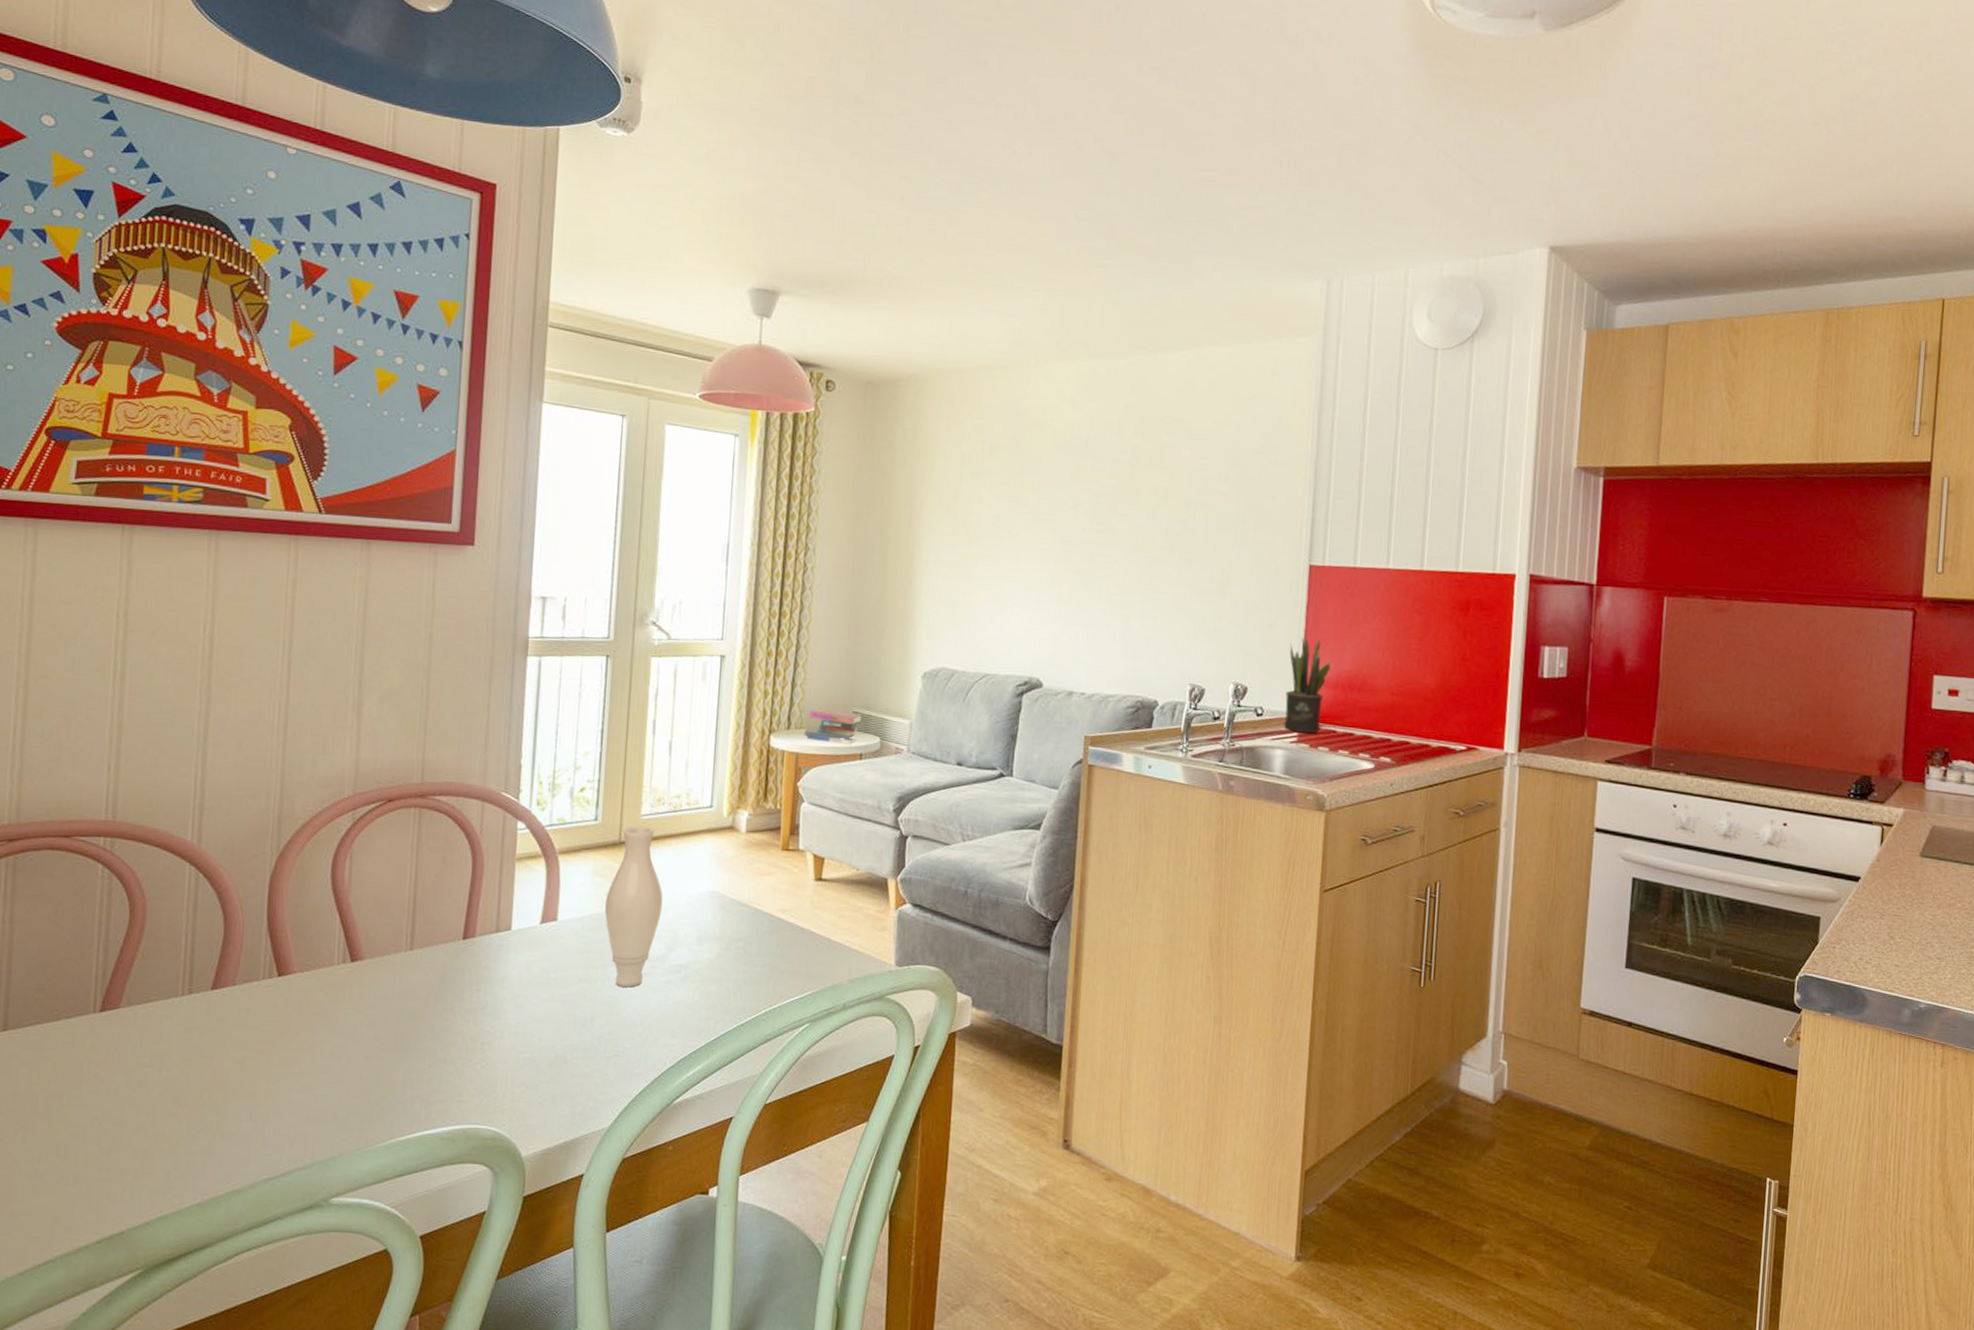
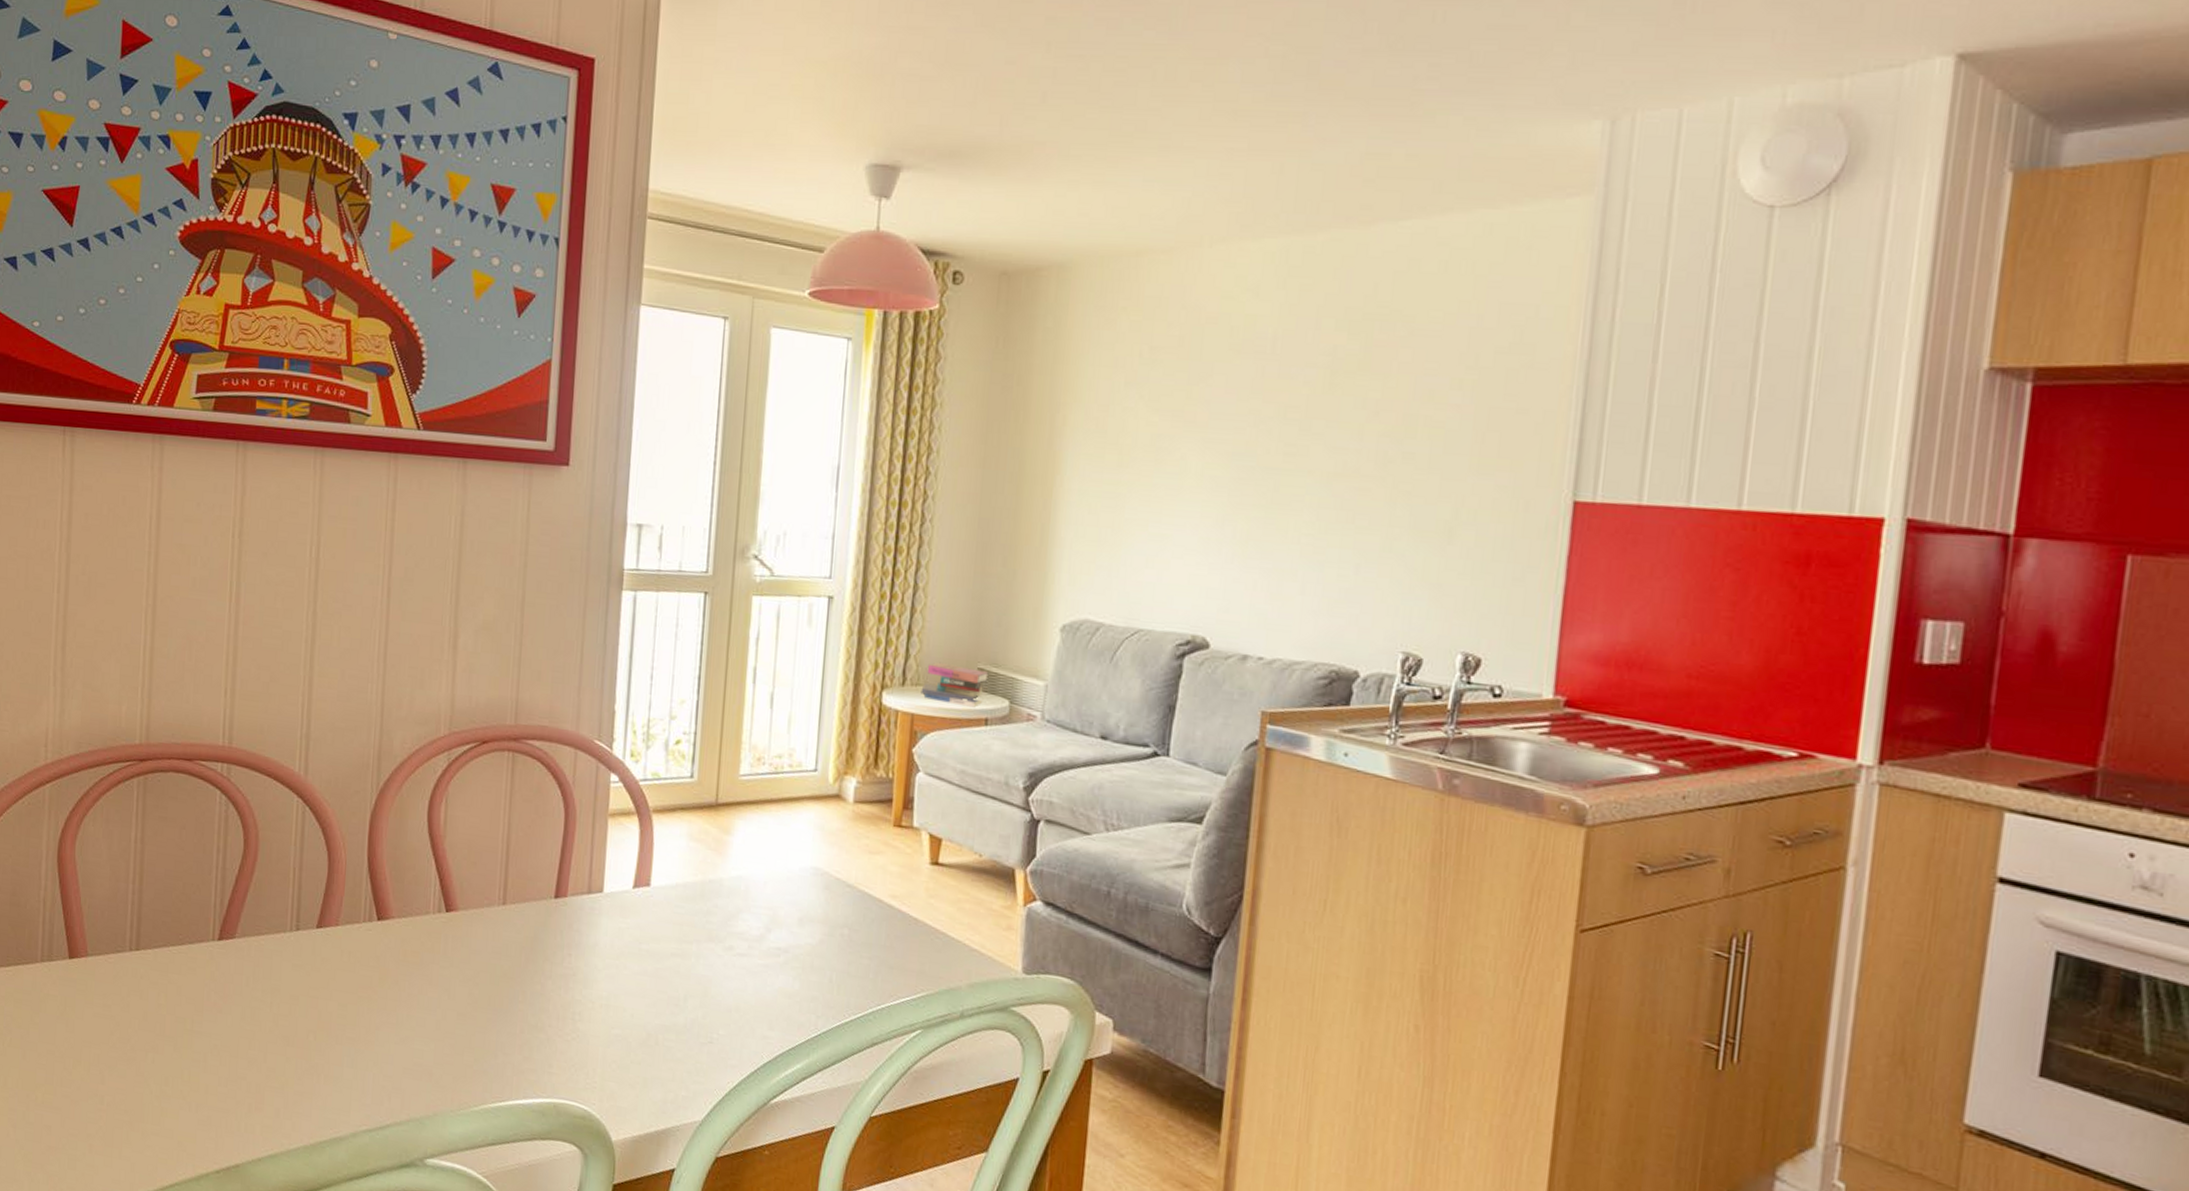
vase: present [604,826,663,988] -> none [699,787,762,968]
potted plant: present [1285,637,1331,734] -> none [1532,596,1601,724]

